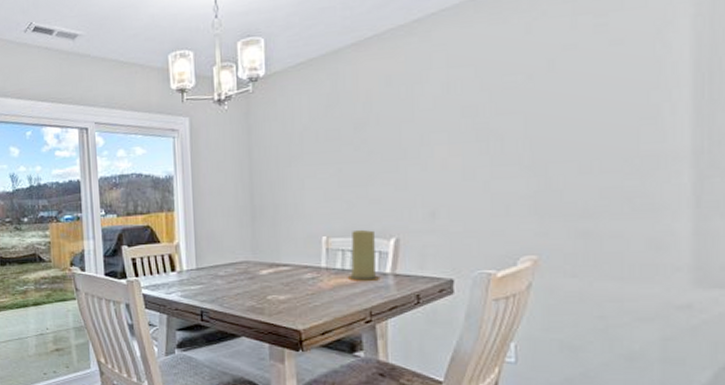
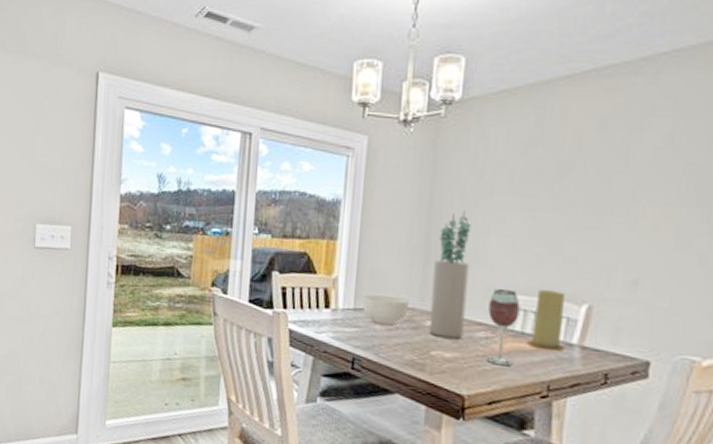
bowl: none [202,254,243,280] -> present [362,294,409,326]
vase: none [260,171,293,283] -> present [429,210,471,339]
wineglass: none [311,235,338,300] -> present [486,289,520,367]

